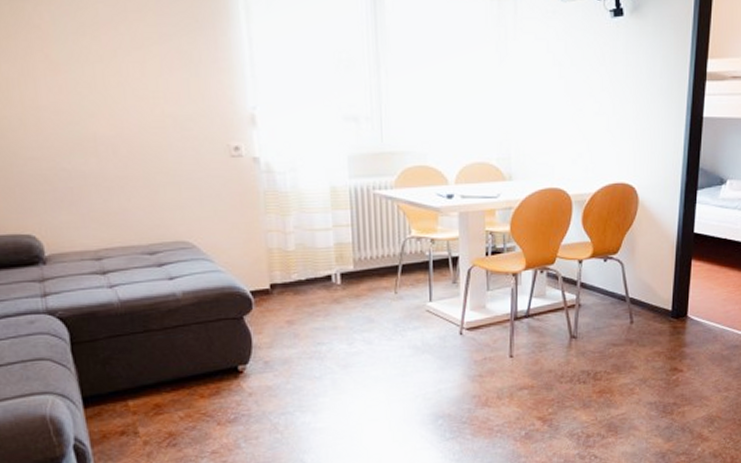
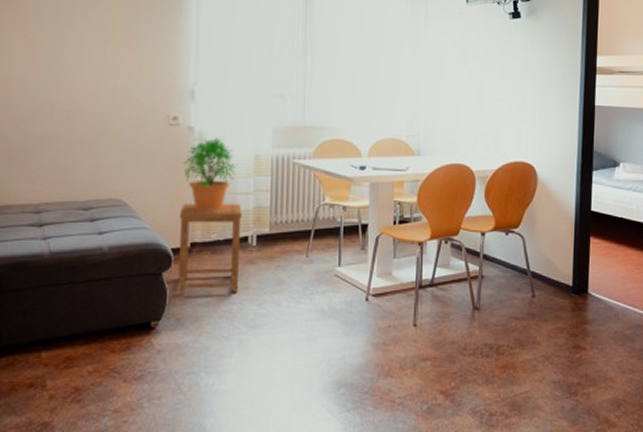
potted plant: none [251,169,313,251] -> present [182,138,238,212]
side table: none [255,240,326,338] -> present [178,203,242,295]

